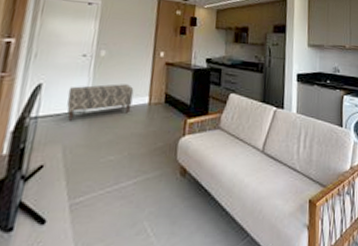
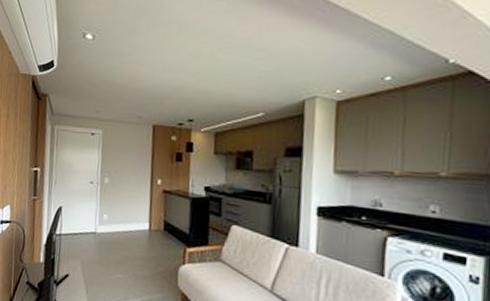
bench: present [66,84,134,121] -> none [81,209,135,240]

